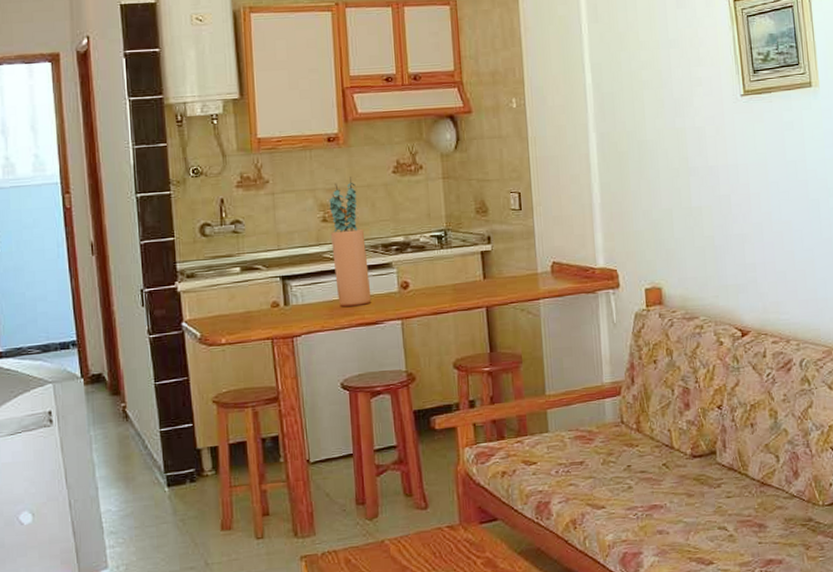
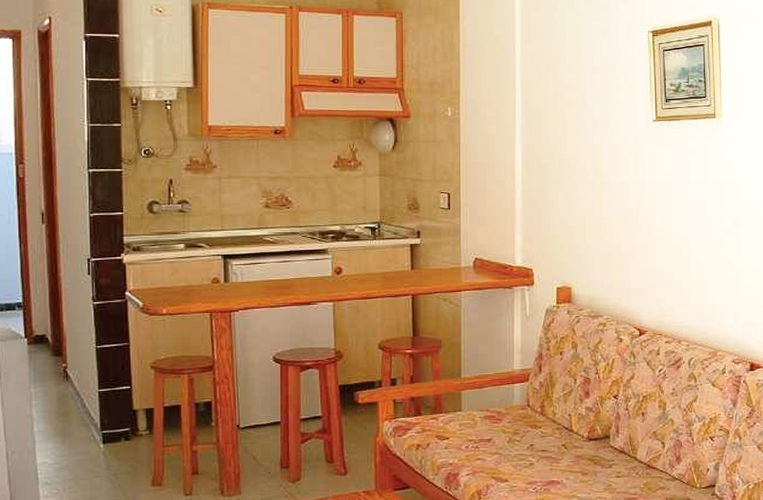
vase: present [329,177,372,308] -> none [271,168,307,288]

